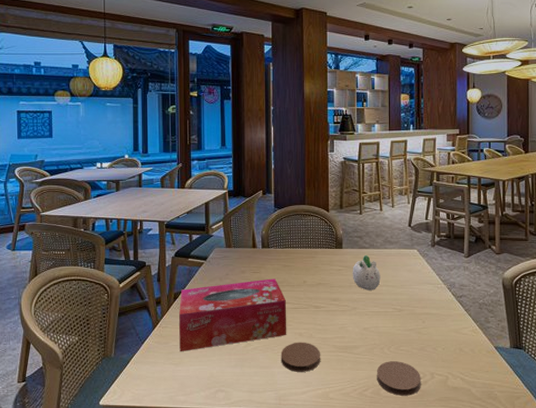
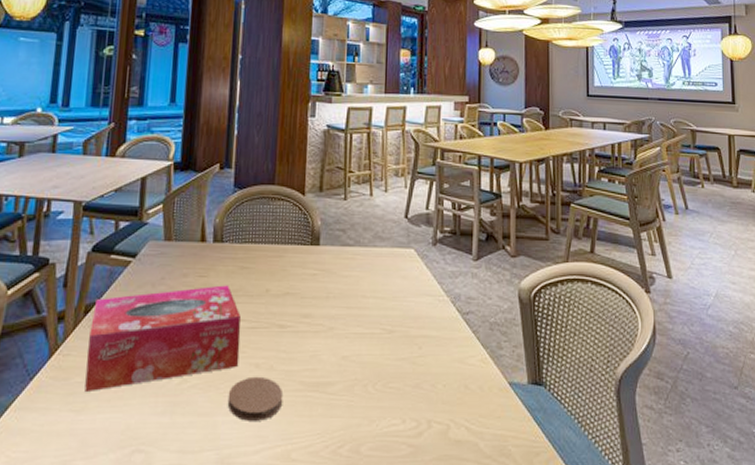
succulent planter: present [352,254,381,290] -> none [330,254,368,304]
coaster: present [376,361,421,396] -> none [356,404,415,454]

